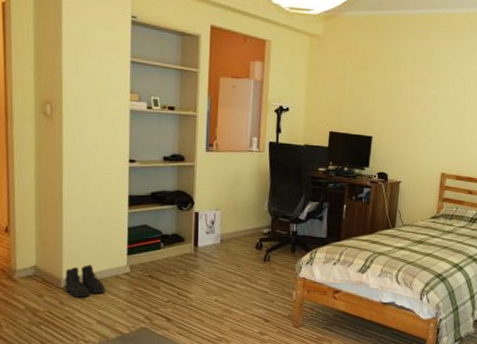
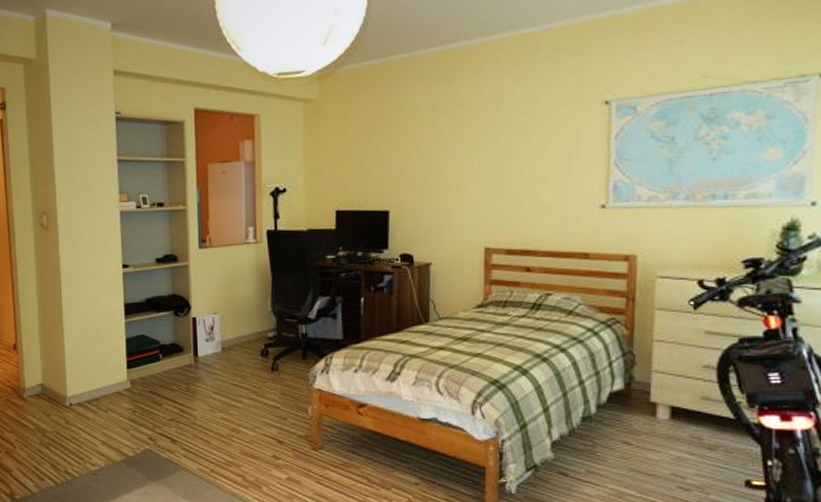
boots: present [65,265,105,298] -> none [69,381,108,417]

